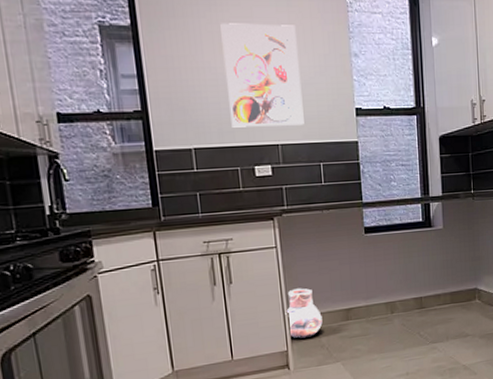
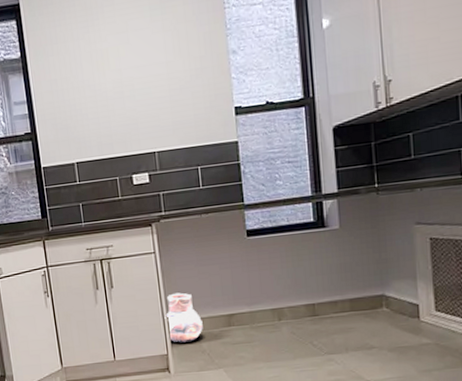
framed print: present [220,23,304,128] -> none [98,32,181,140]

